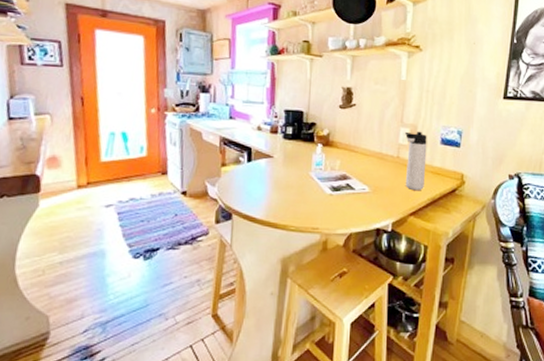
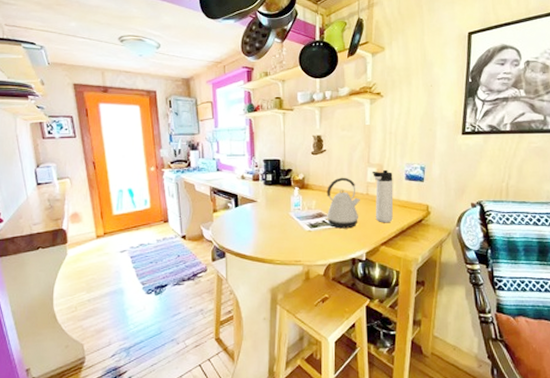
kettle: none [349,136,390,195] -> present [325,177,360,229]

